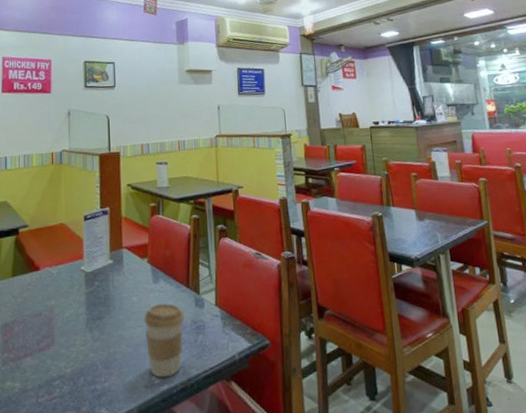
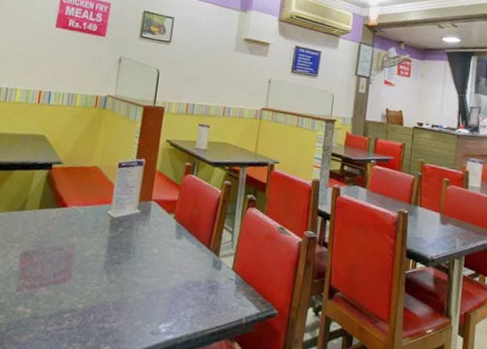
coffee cup: present [144,303,185,378] -> none [158,259,201,328]

